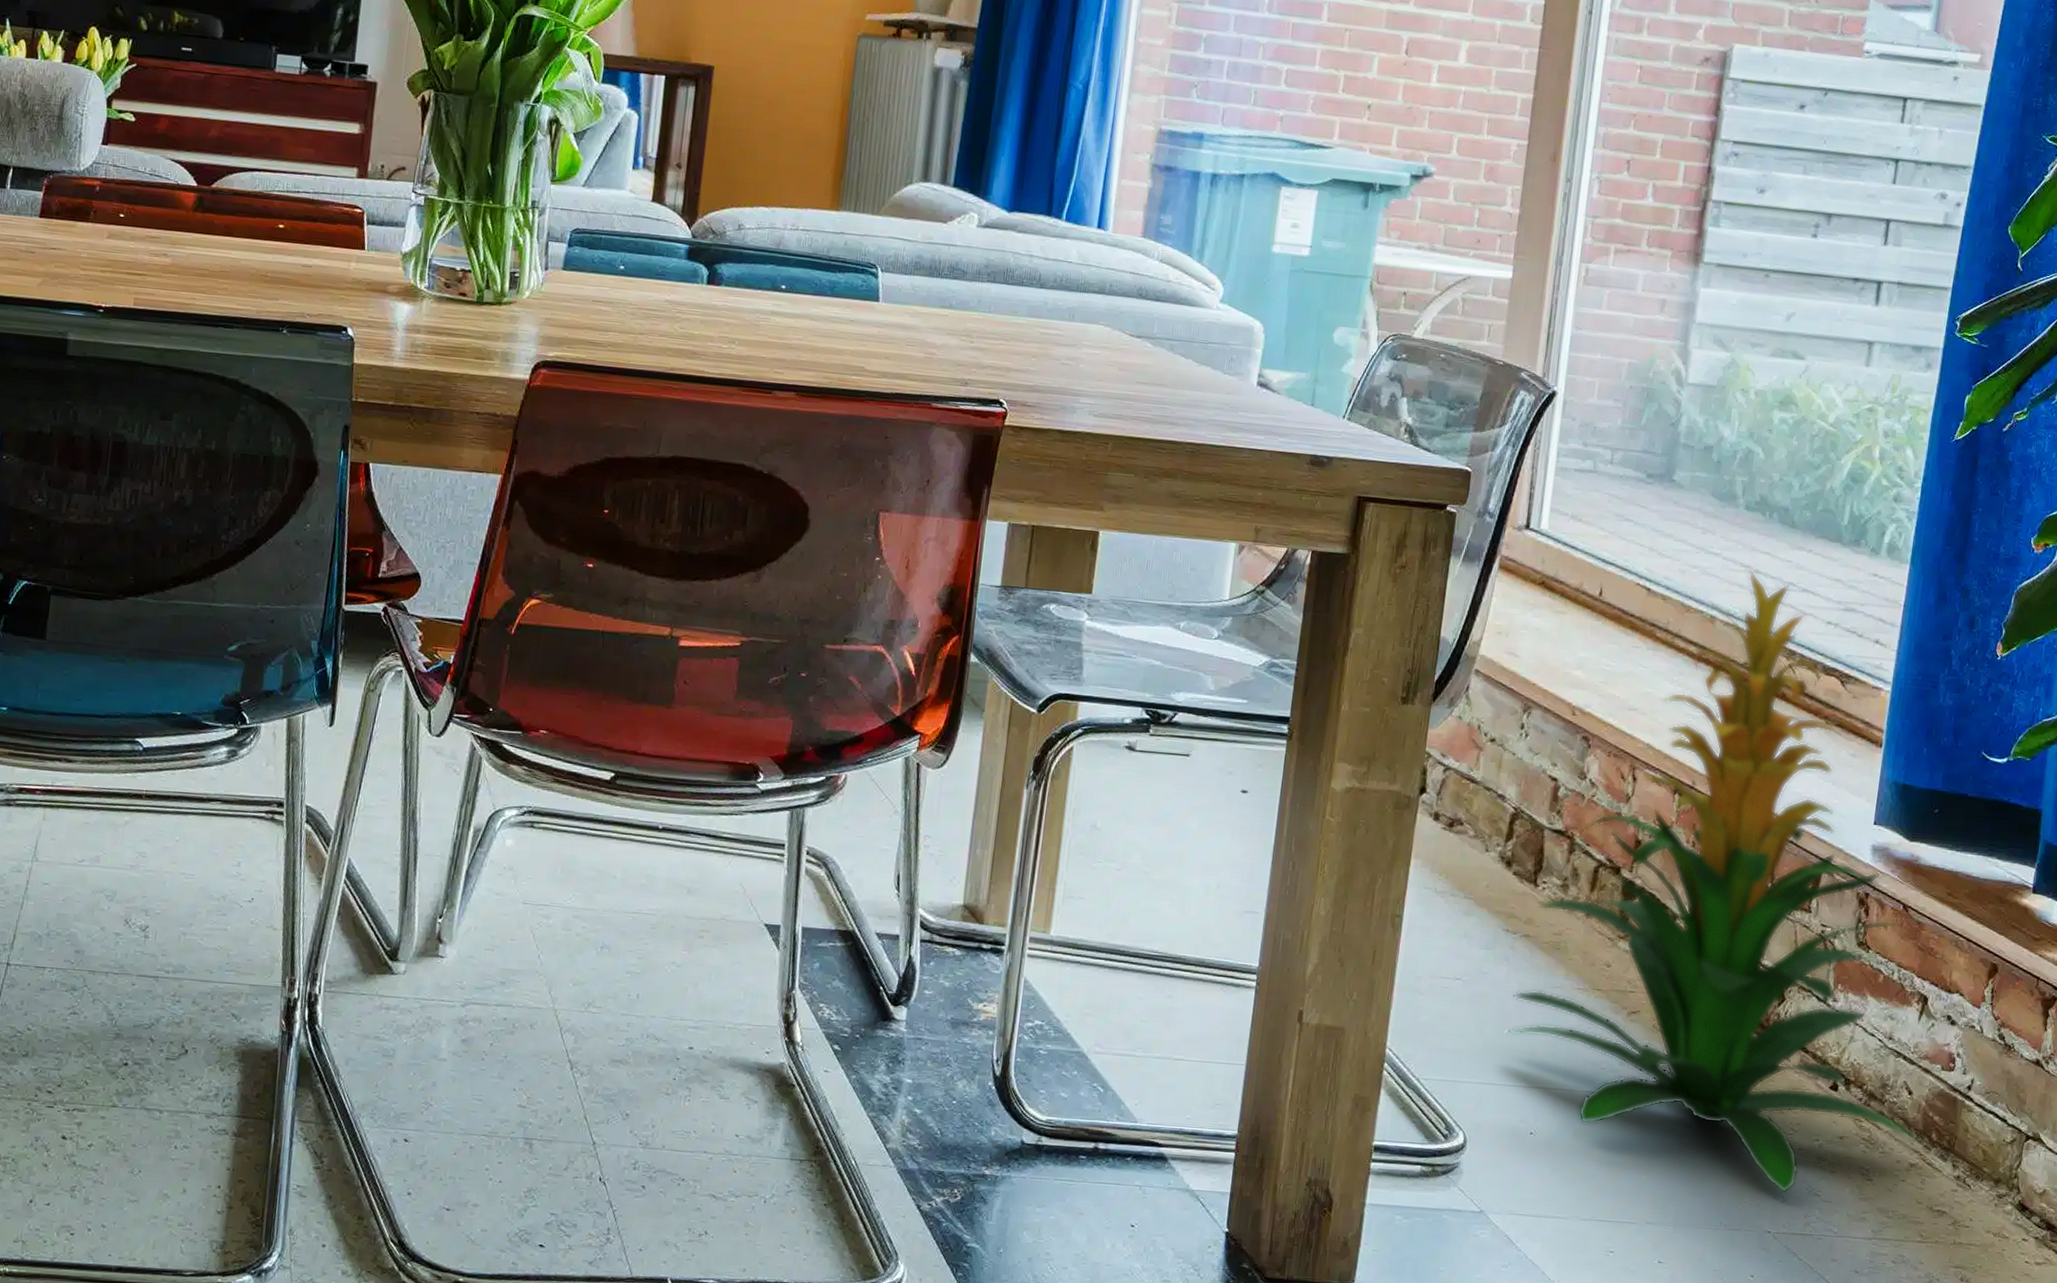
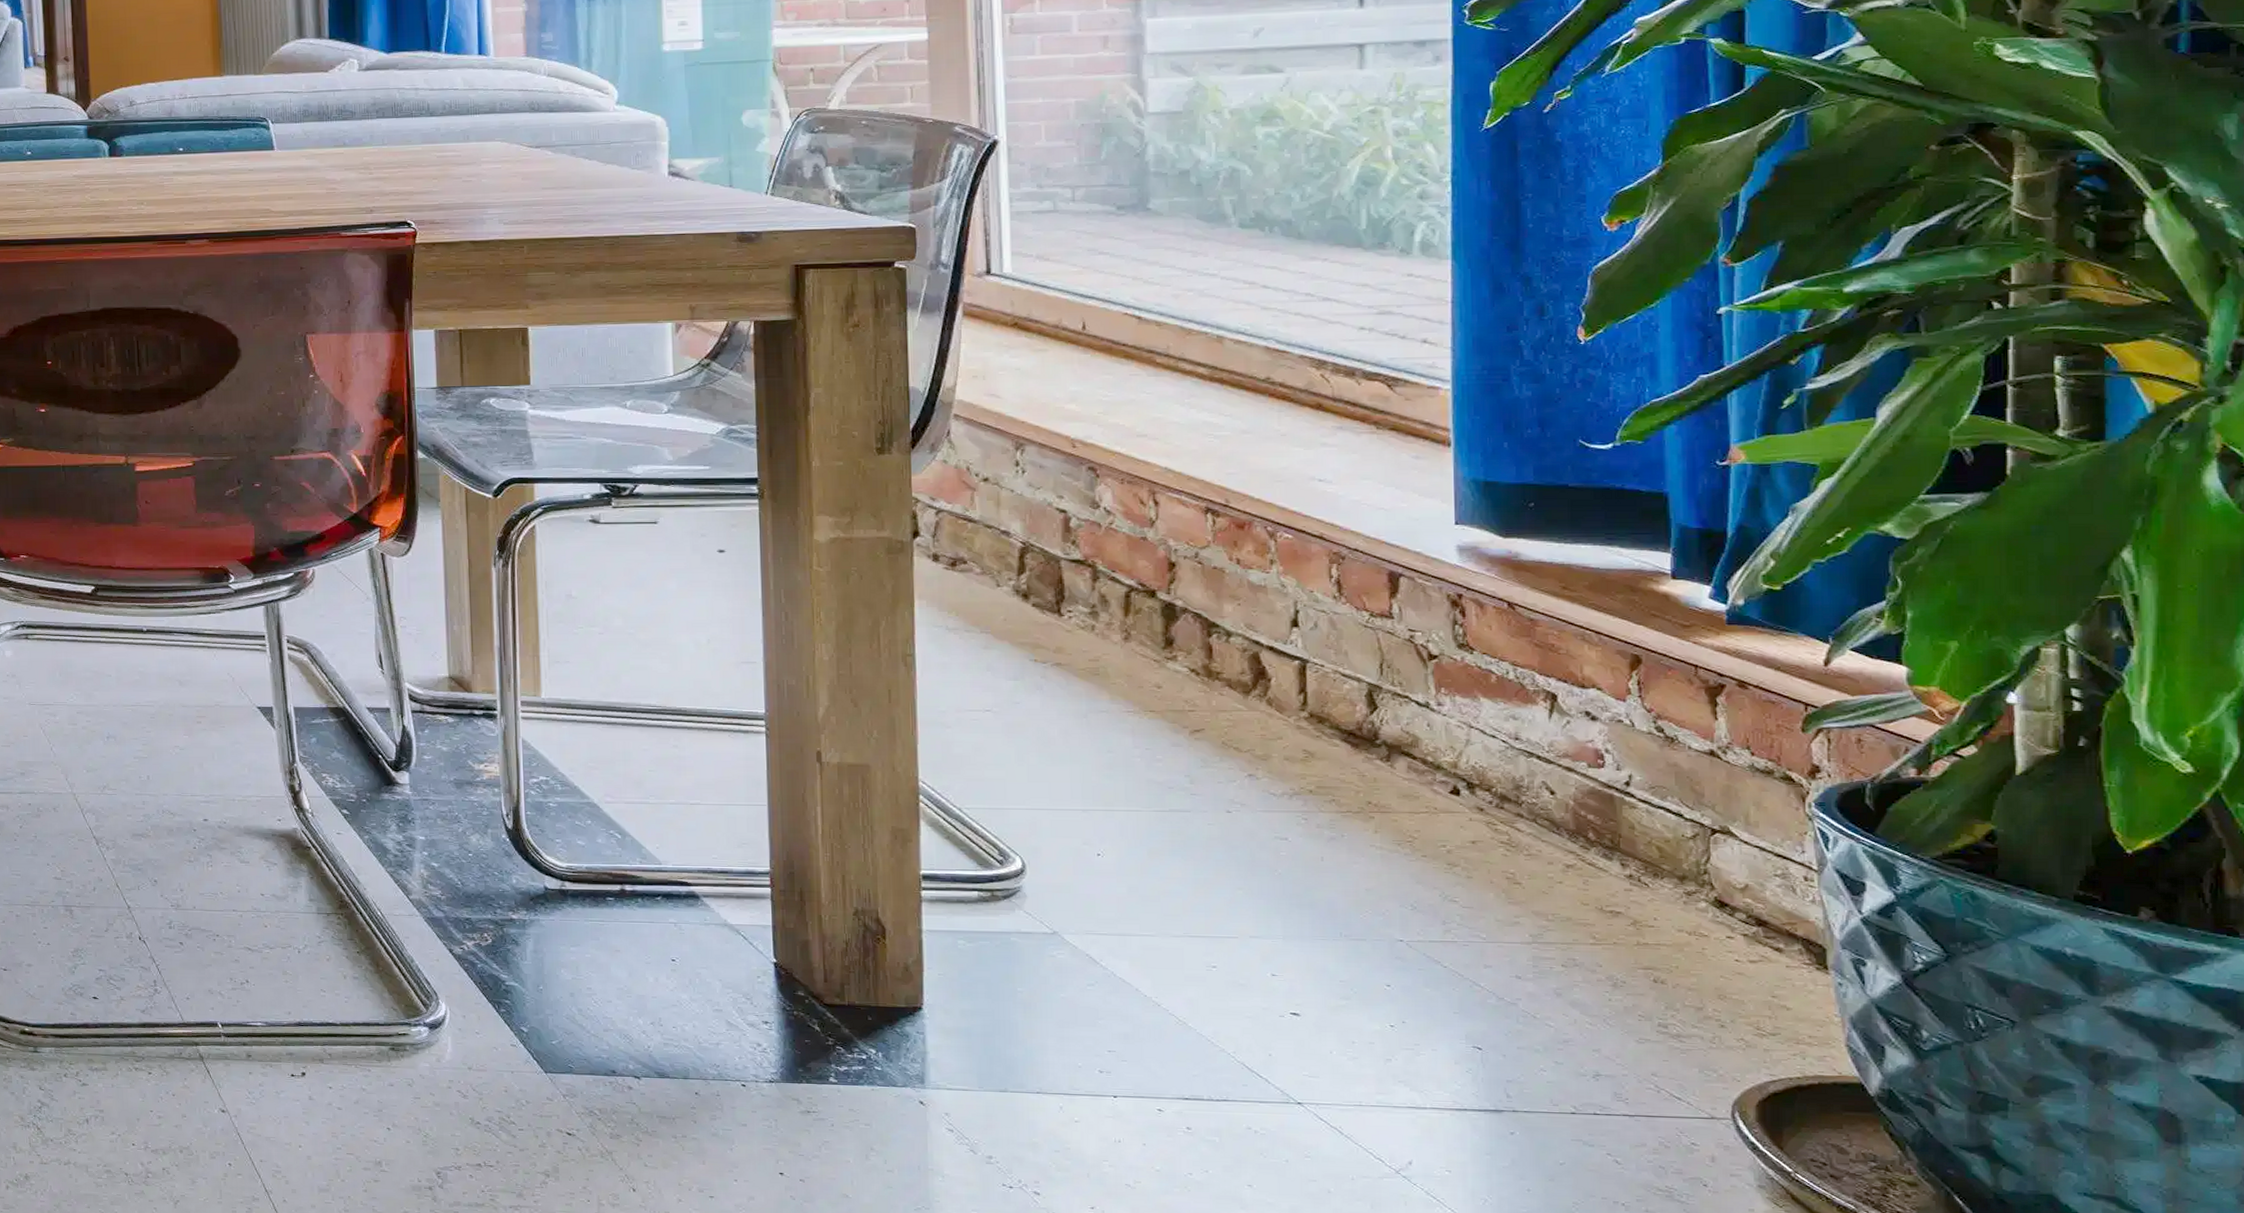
indoor plant: present [1508,571,1923,1194] -> none [1052,287,1578,902]

